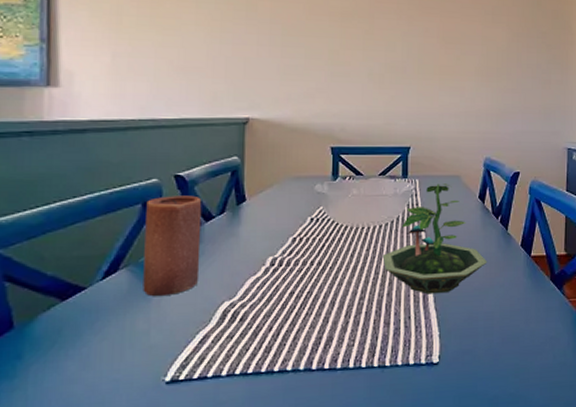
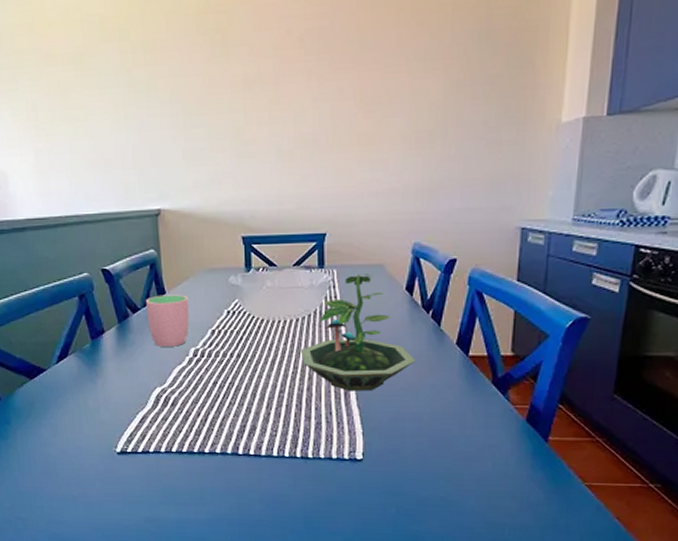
candle: present [143,195,202,296] -> none [82,288,133,379]
cup: none [222,202,270,257] -> present [146,294,189,347]

